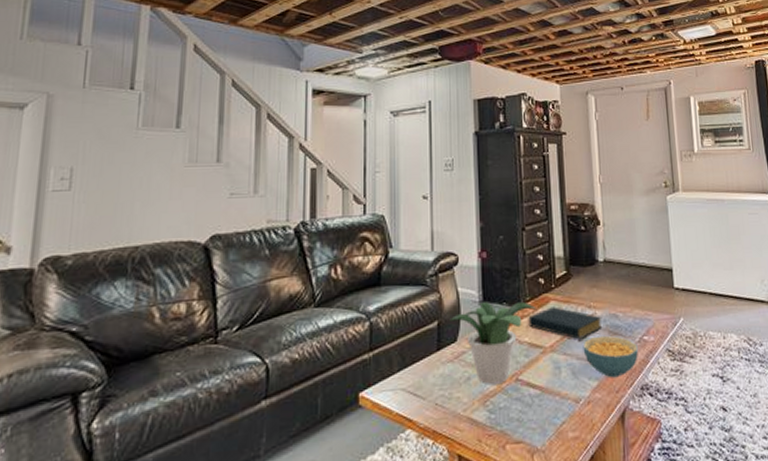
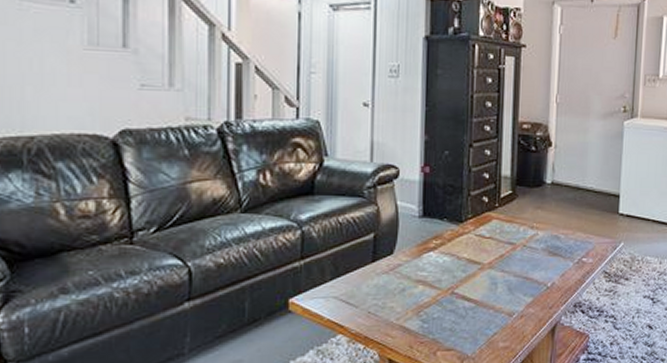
potted plant: present [449,301,536,384] -> none [386,217,478,296]
hardback book: present [528,306,603,340] -> none [468,225,544,259]
cereal bowl: present [583,335,638,378] -> none [521,255,576,295]

